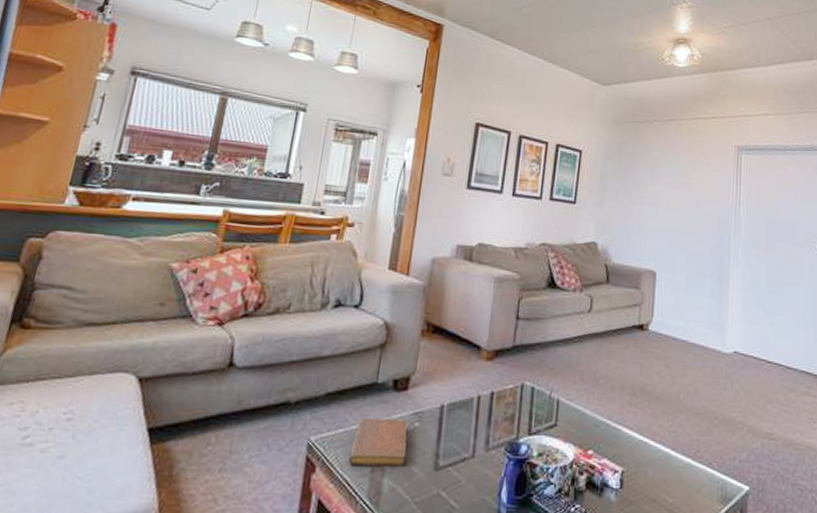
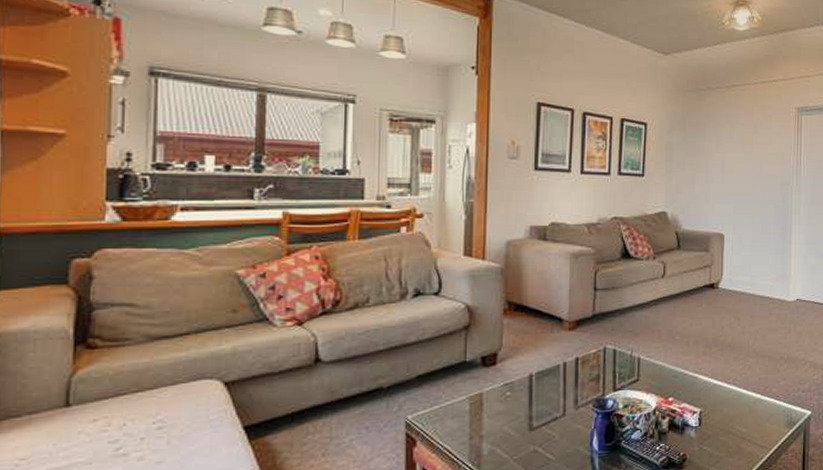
notebook: present [348,418,408,467] -> none [447,391,501,436]

